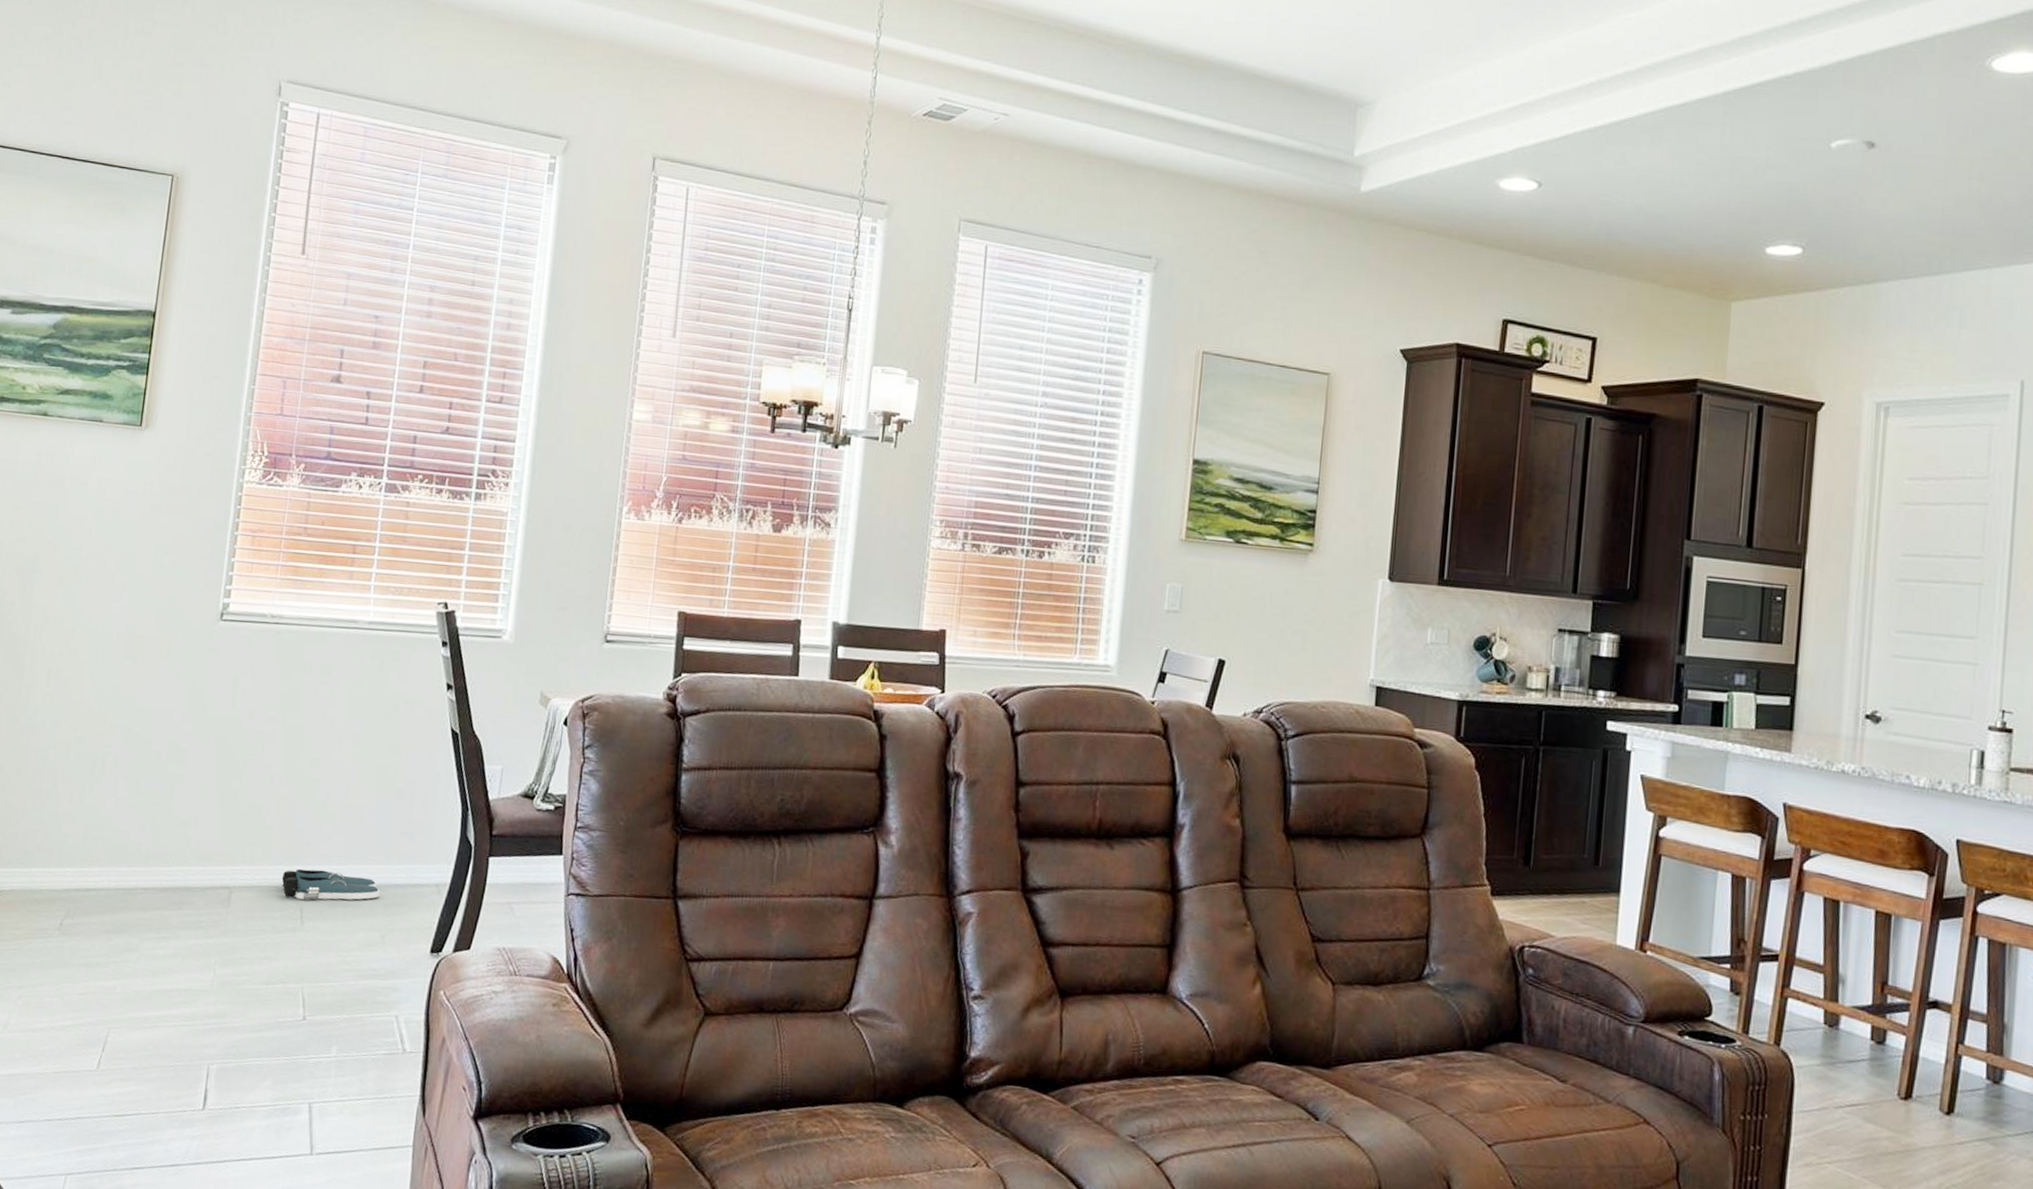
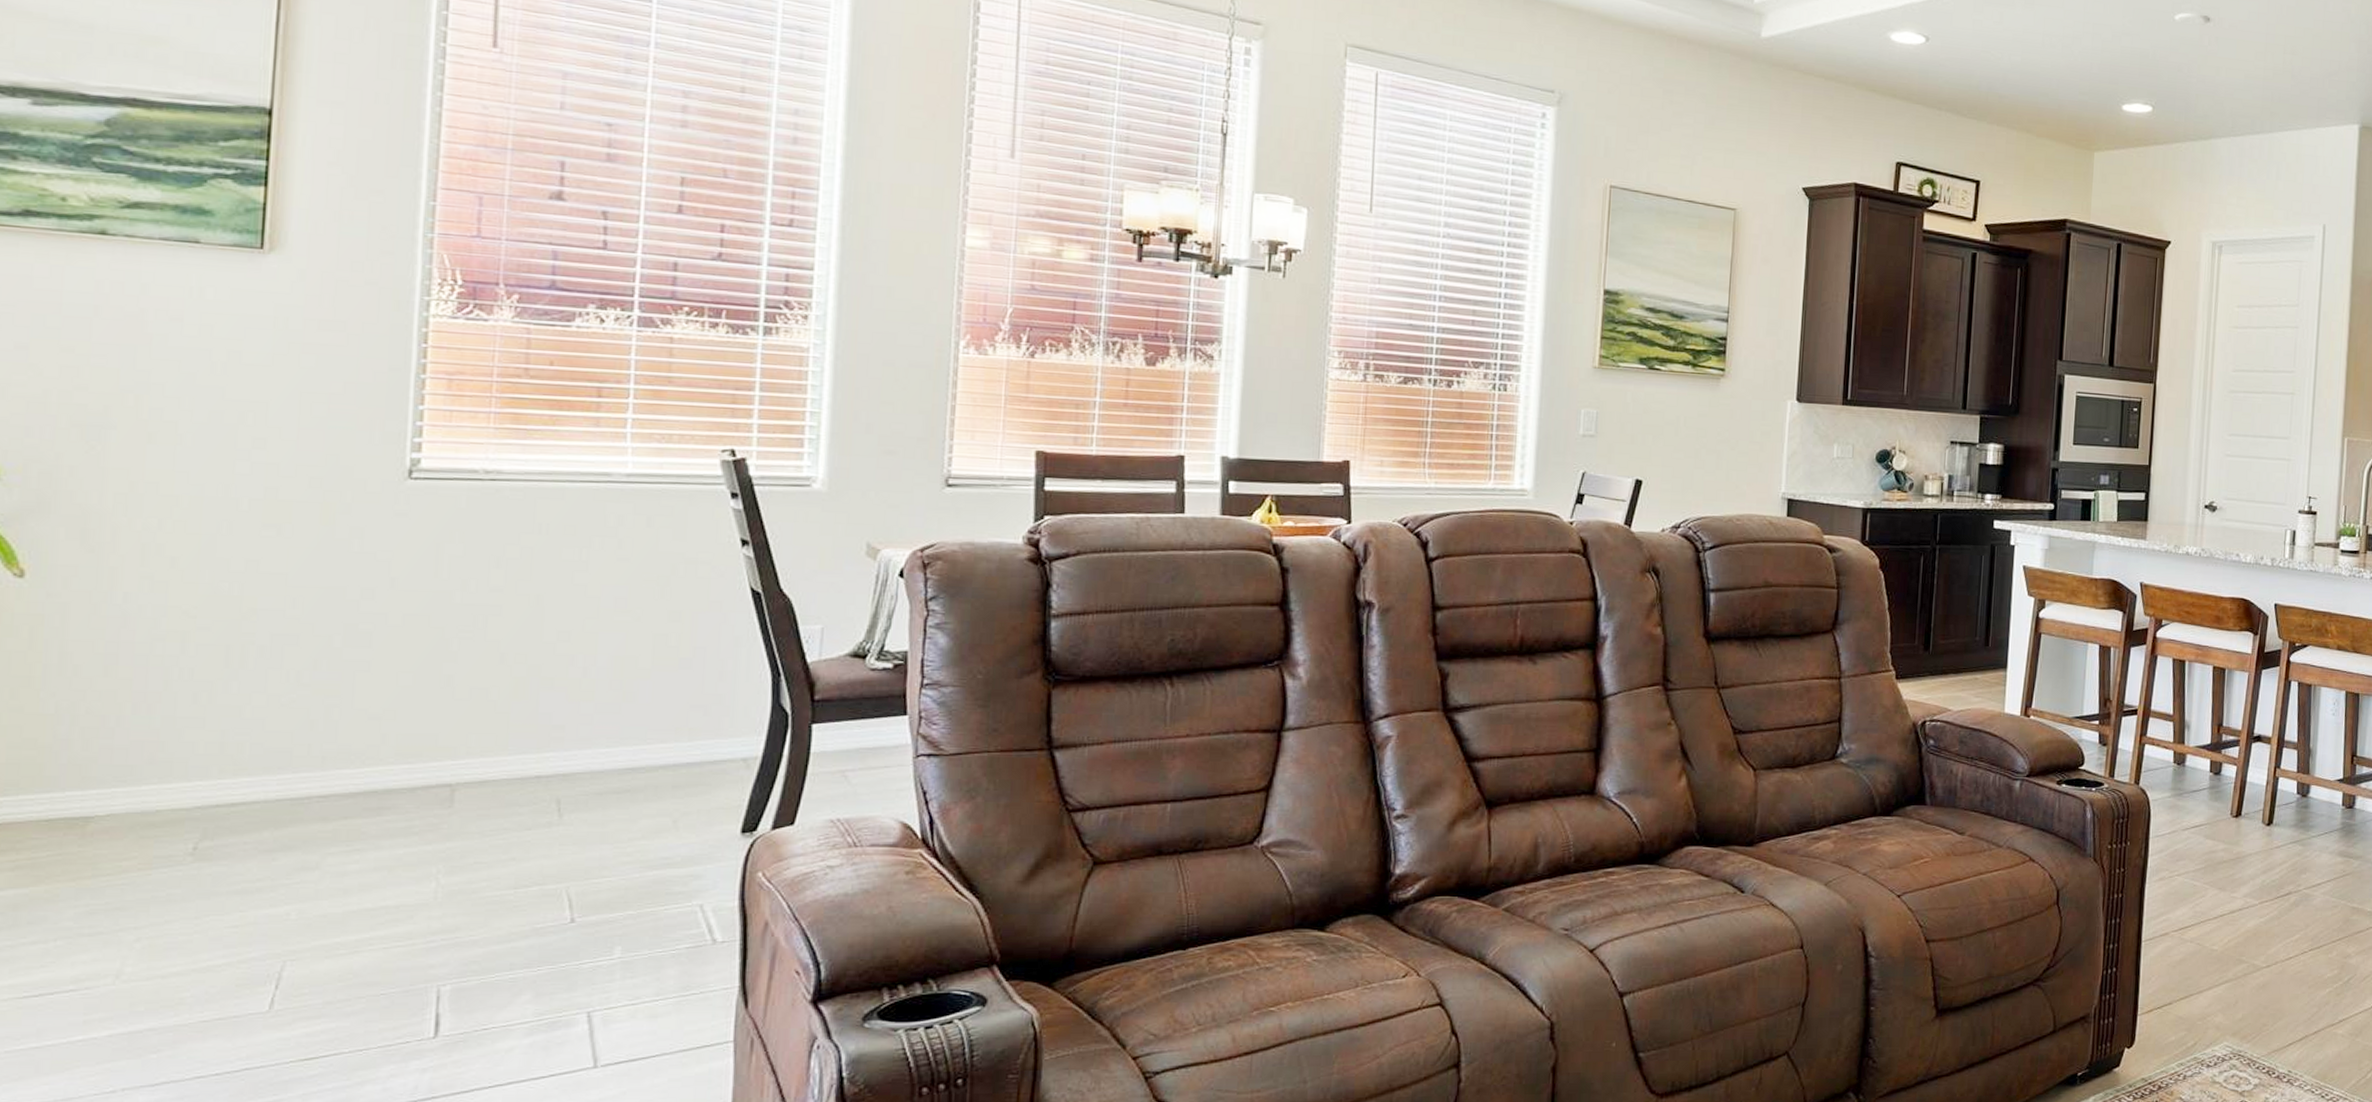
shoe: present [281,868,380,901] -> none [526,755,667,790]

